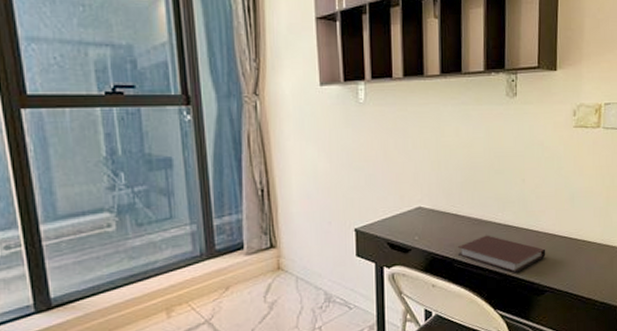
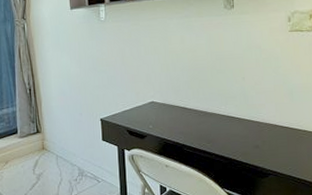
notebook: present [457,235,546,273] -> none [186,124,268,158]

